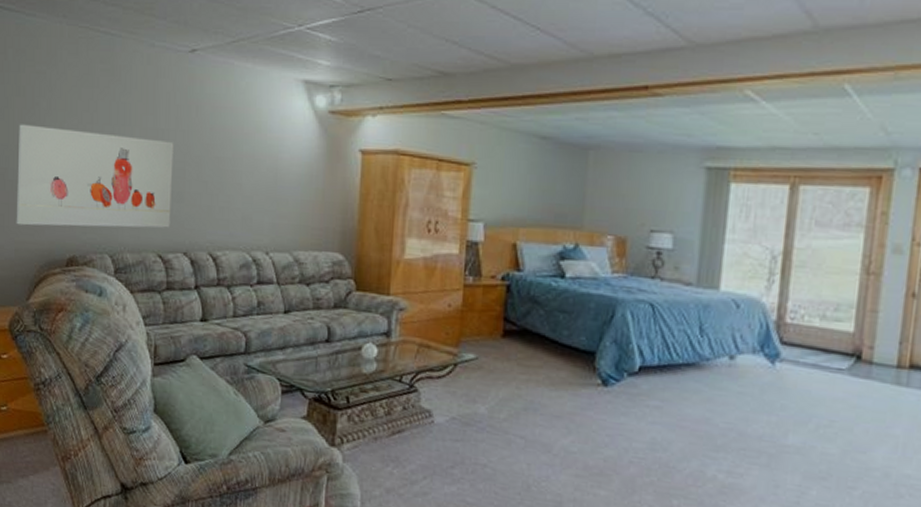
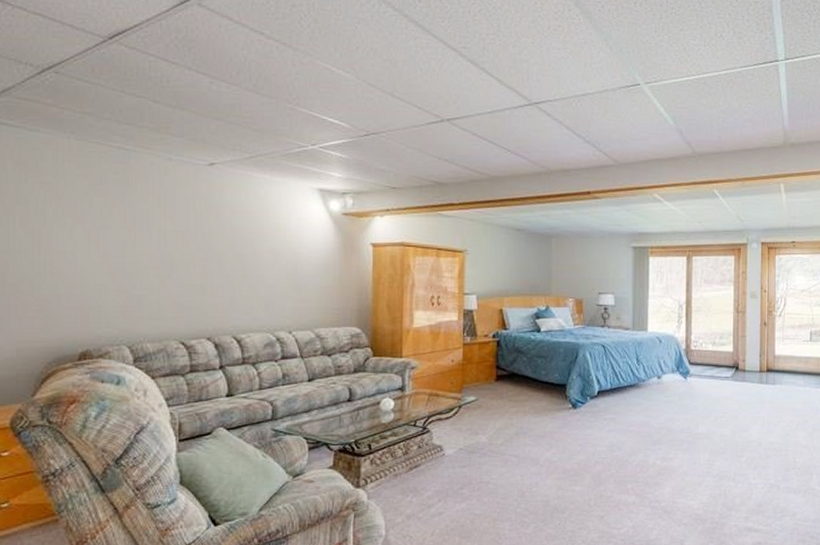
wall art: present [16,124,174,228] -> none [18,230,194,326]

